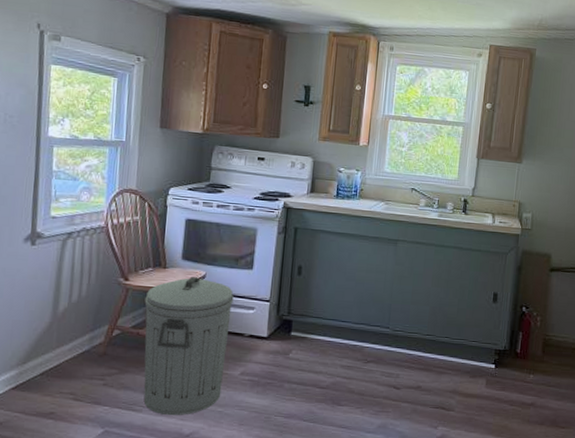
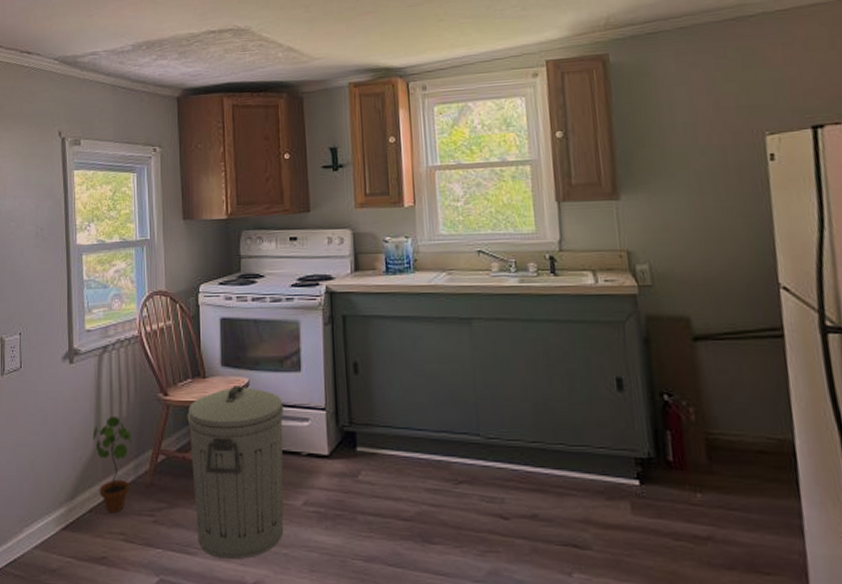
potted plant: none [49,295,90,376] -> present [92,417,132,512]

